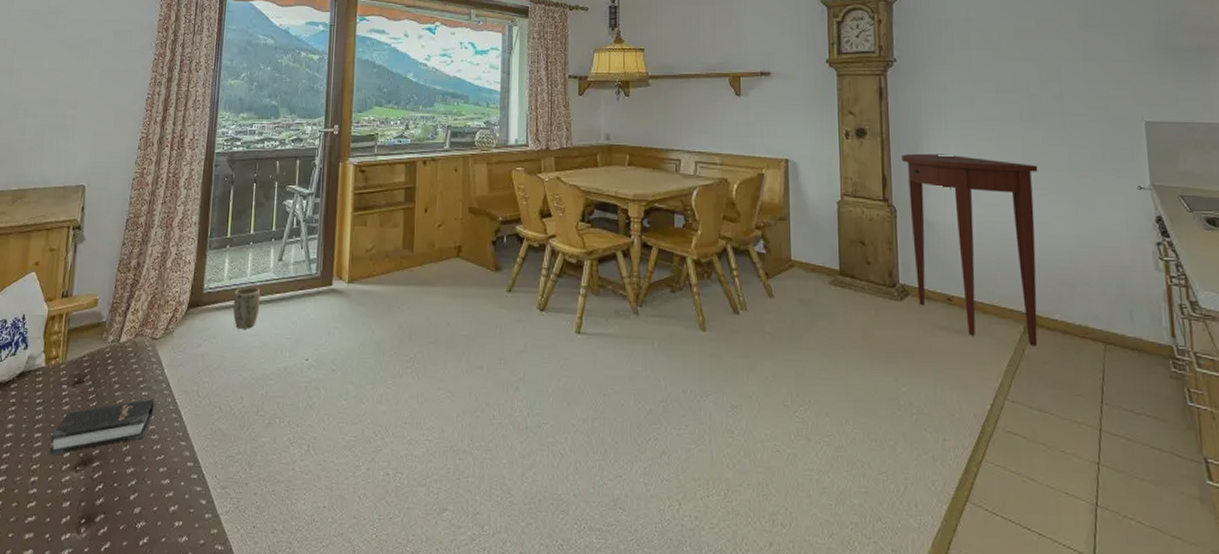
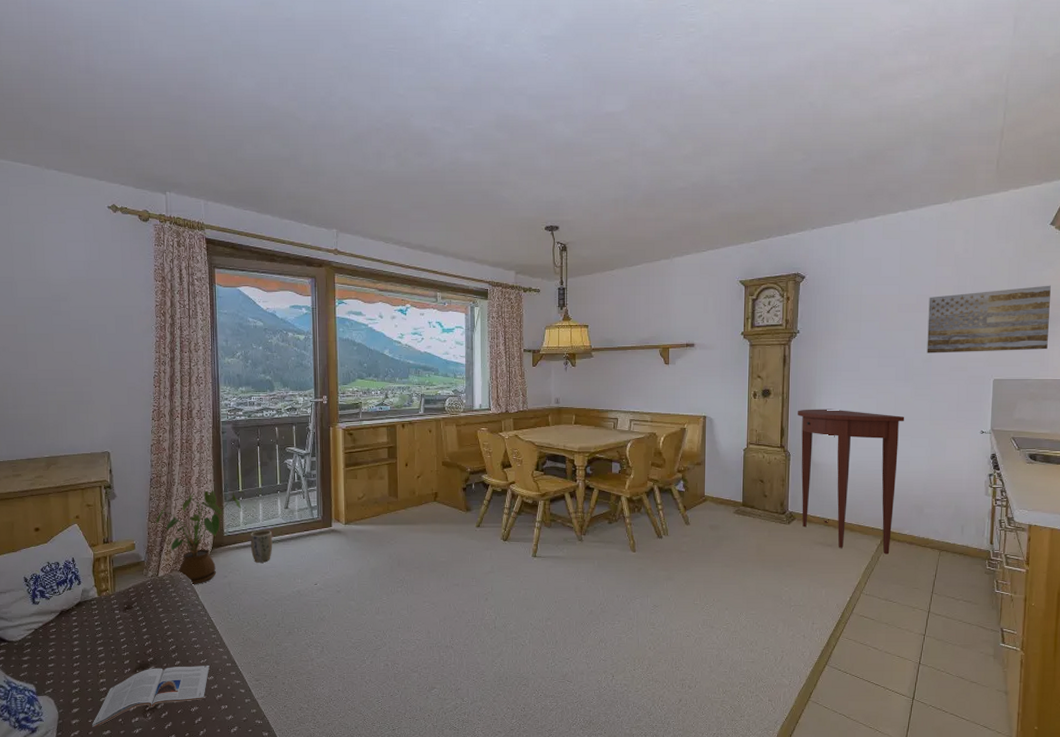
magazine: none [11,463,167,544] -> present [92,665,210,727]
hardback book: present [48,399,155,456] -> none [111,618,194,664]
house plant: none [125,235,228,355] -> present [155,490,242,585]
wall art: none [1051,10,1208,89] -> present [927,285,1051,353]

